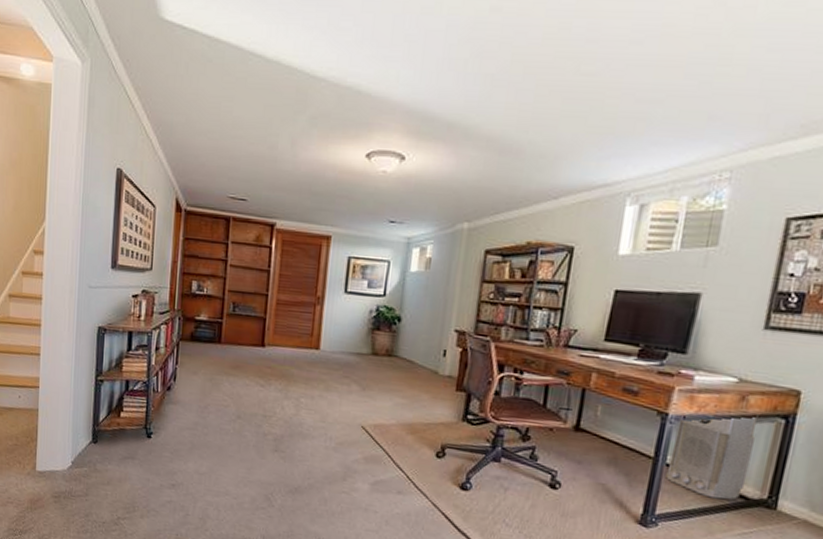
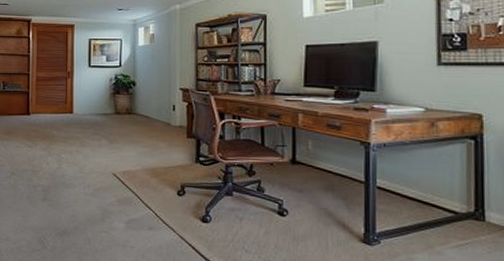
air purifier: present [665,414,759,500] -> none [379,137,452,215]

